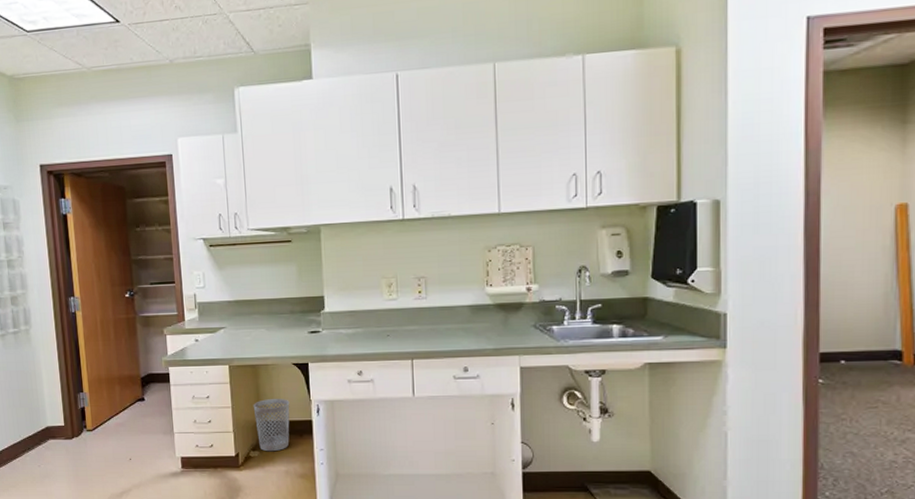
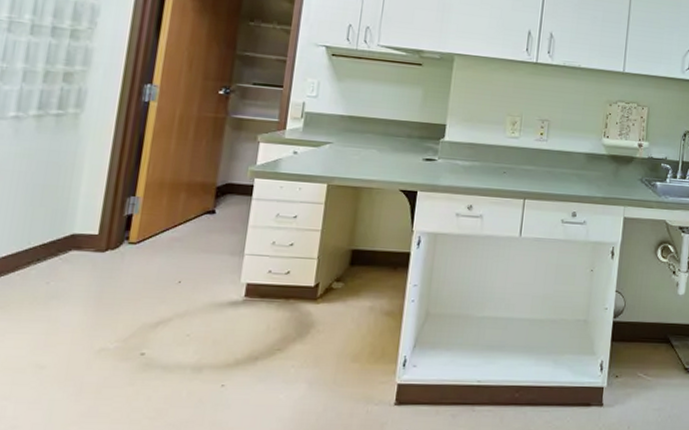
wastebasket: present [253,399,290,452] -> none [345,225,389,285]

